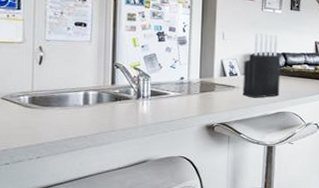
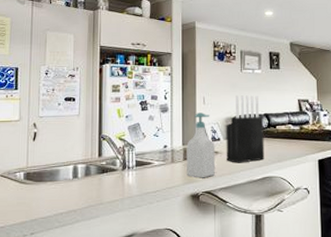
soap bottle: none [203,47,233,111] -> present [187,112,216,178]

